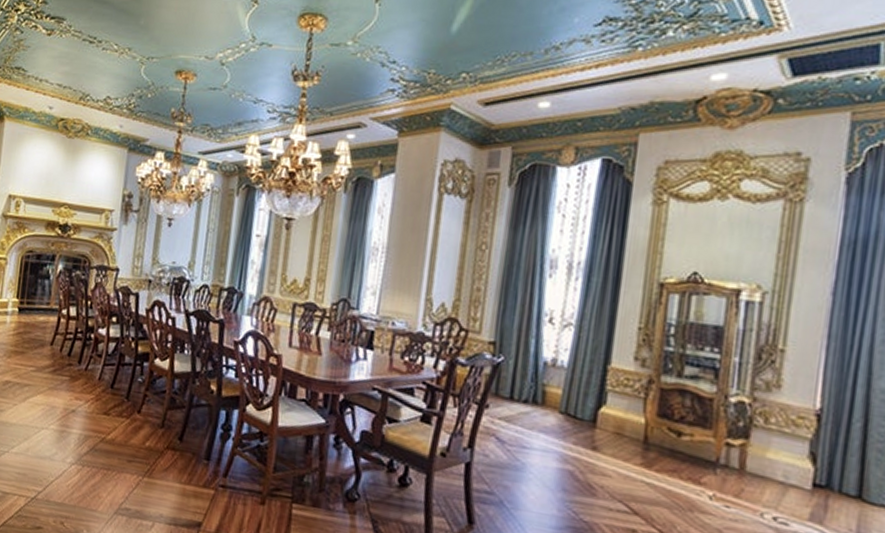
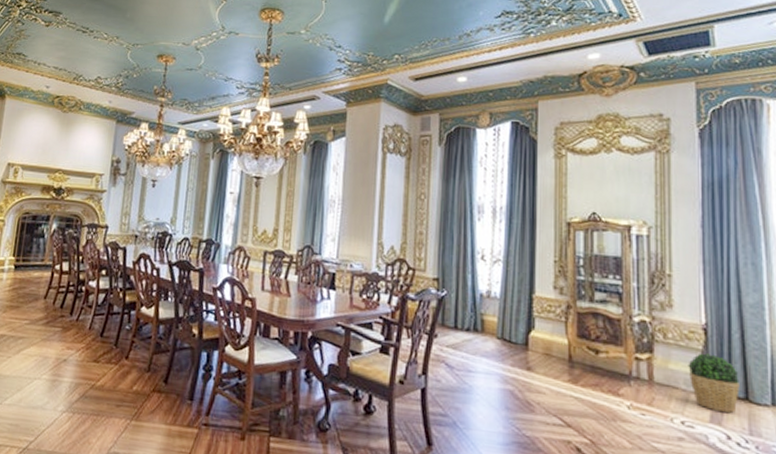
potted plant: none [790,442,855,512] -> present [688,353,740,413]

